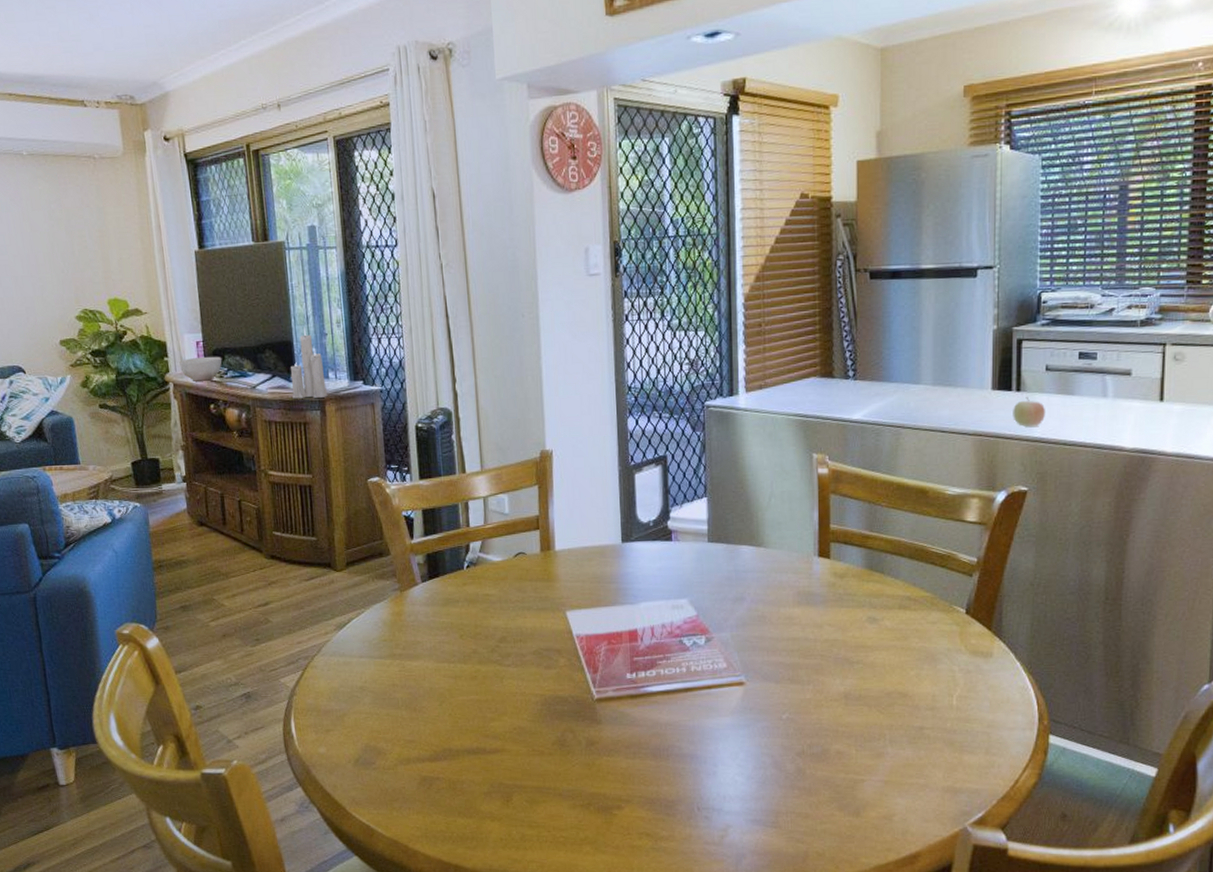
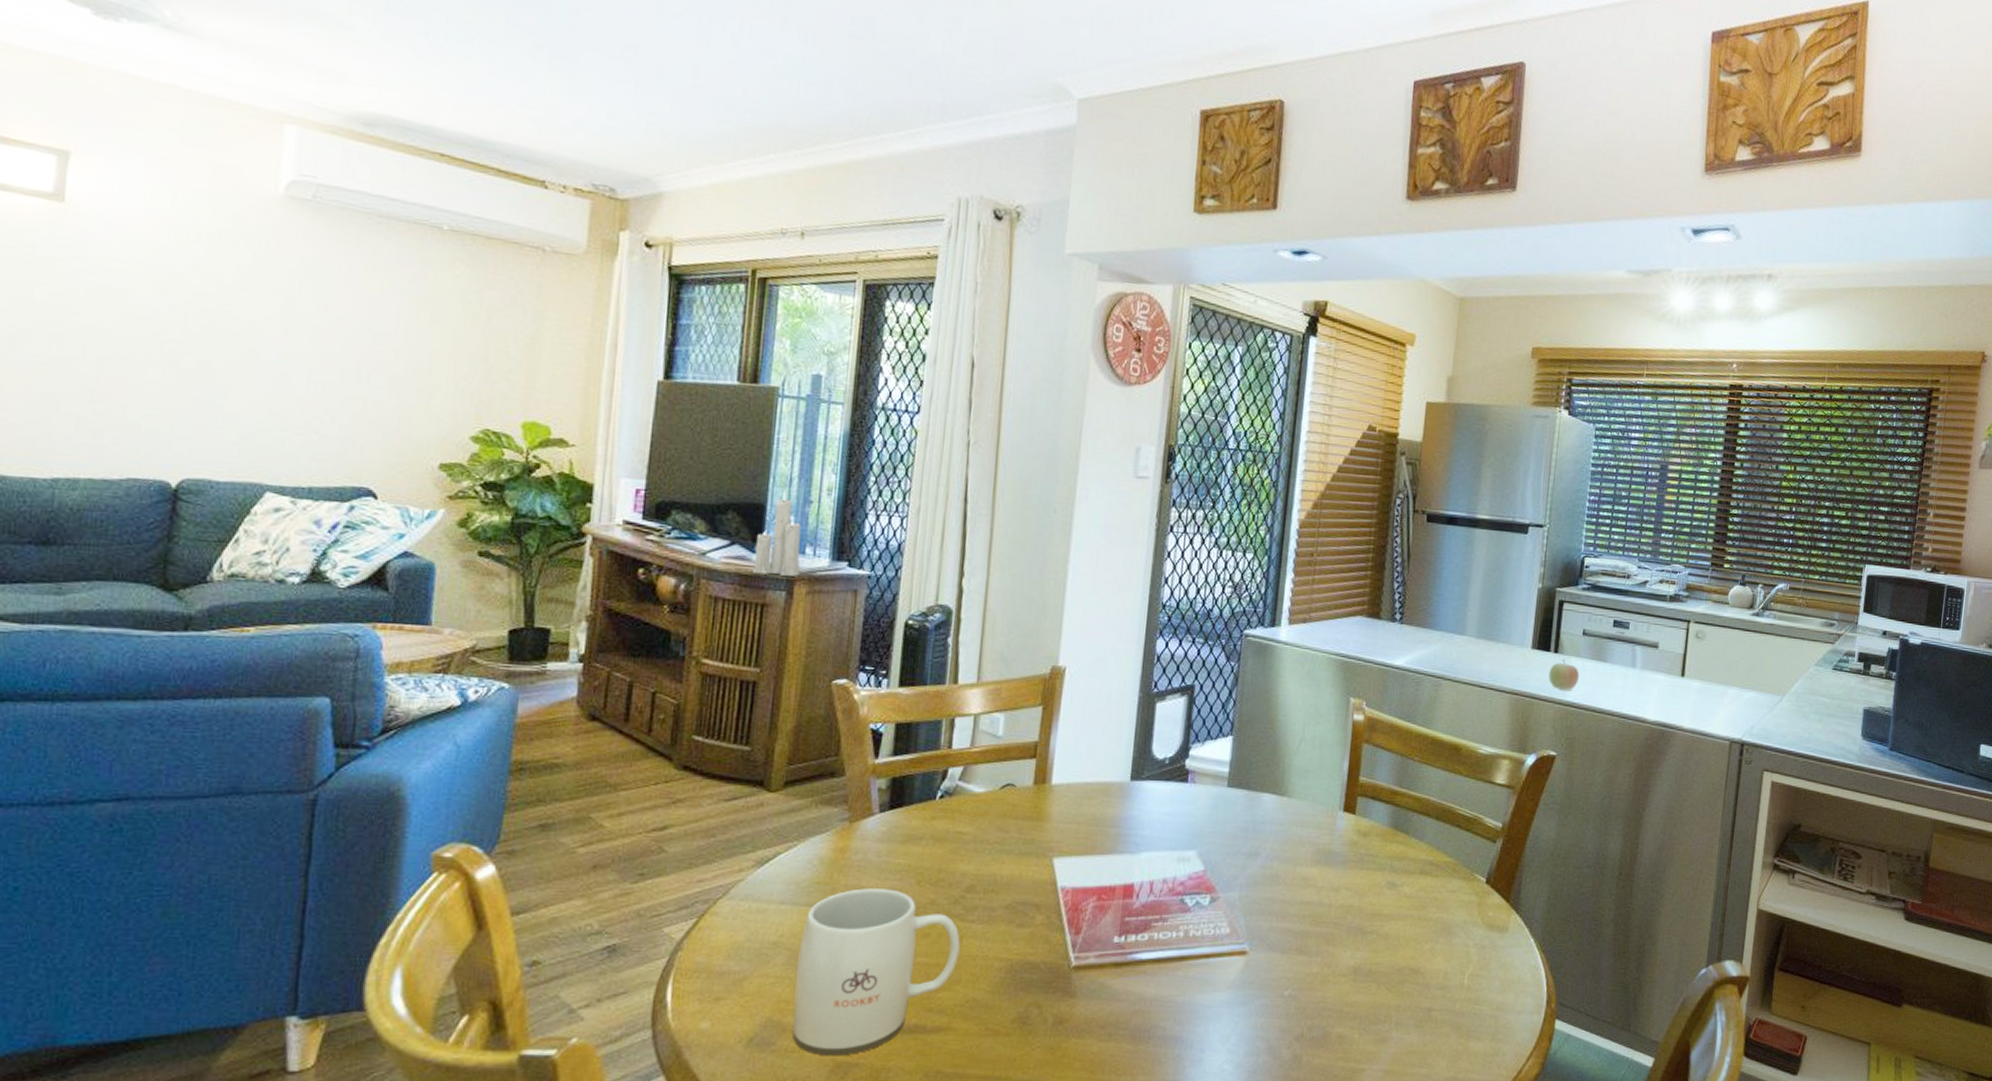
bowl: present [179,356,222,381] -> none [607,508,667,539]
mug: none [379,642,502,772] -> present [792,888,960,1056]

